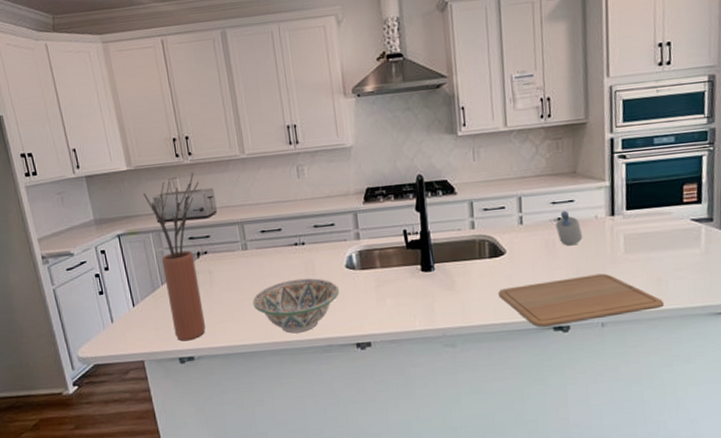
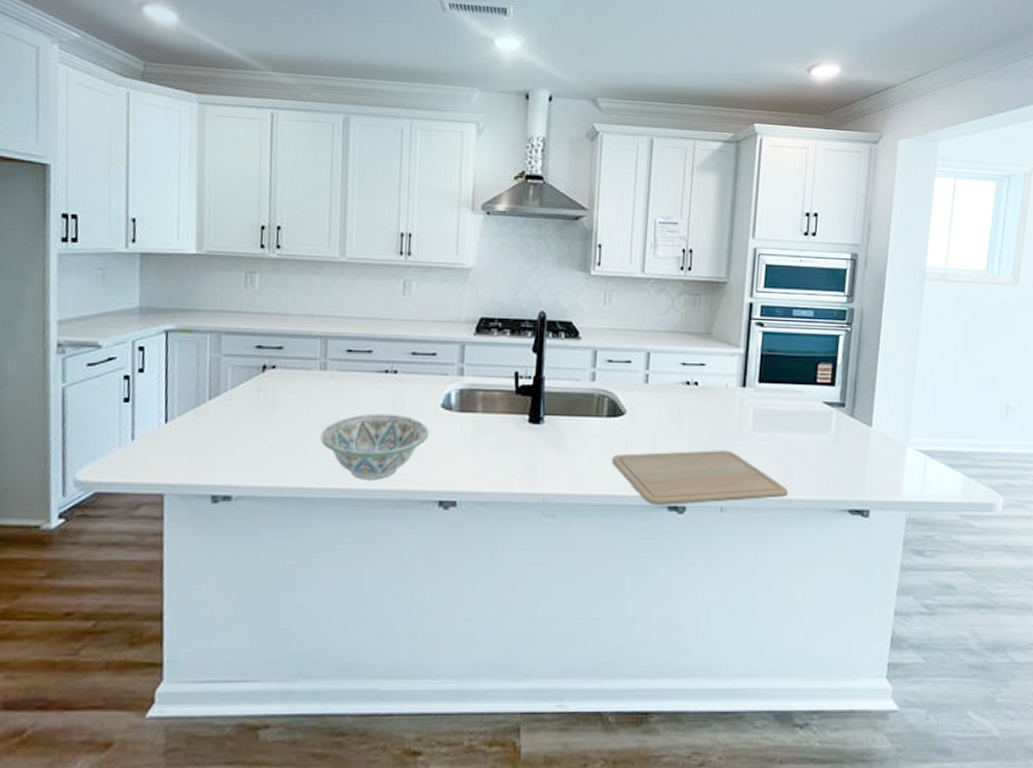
vase: present [143,172,206,342] -> none [210,269,282,475]
toaster: present [152,187,217,223] -> none [219,287,300,326]
soap dispenser: present [556,210,583,246] -> none [683,374,711,415]

